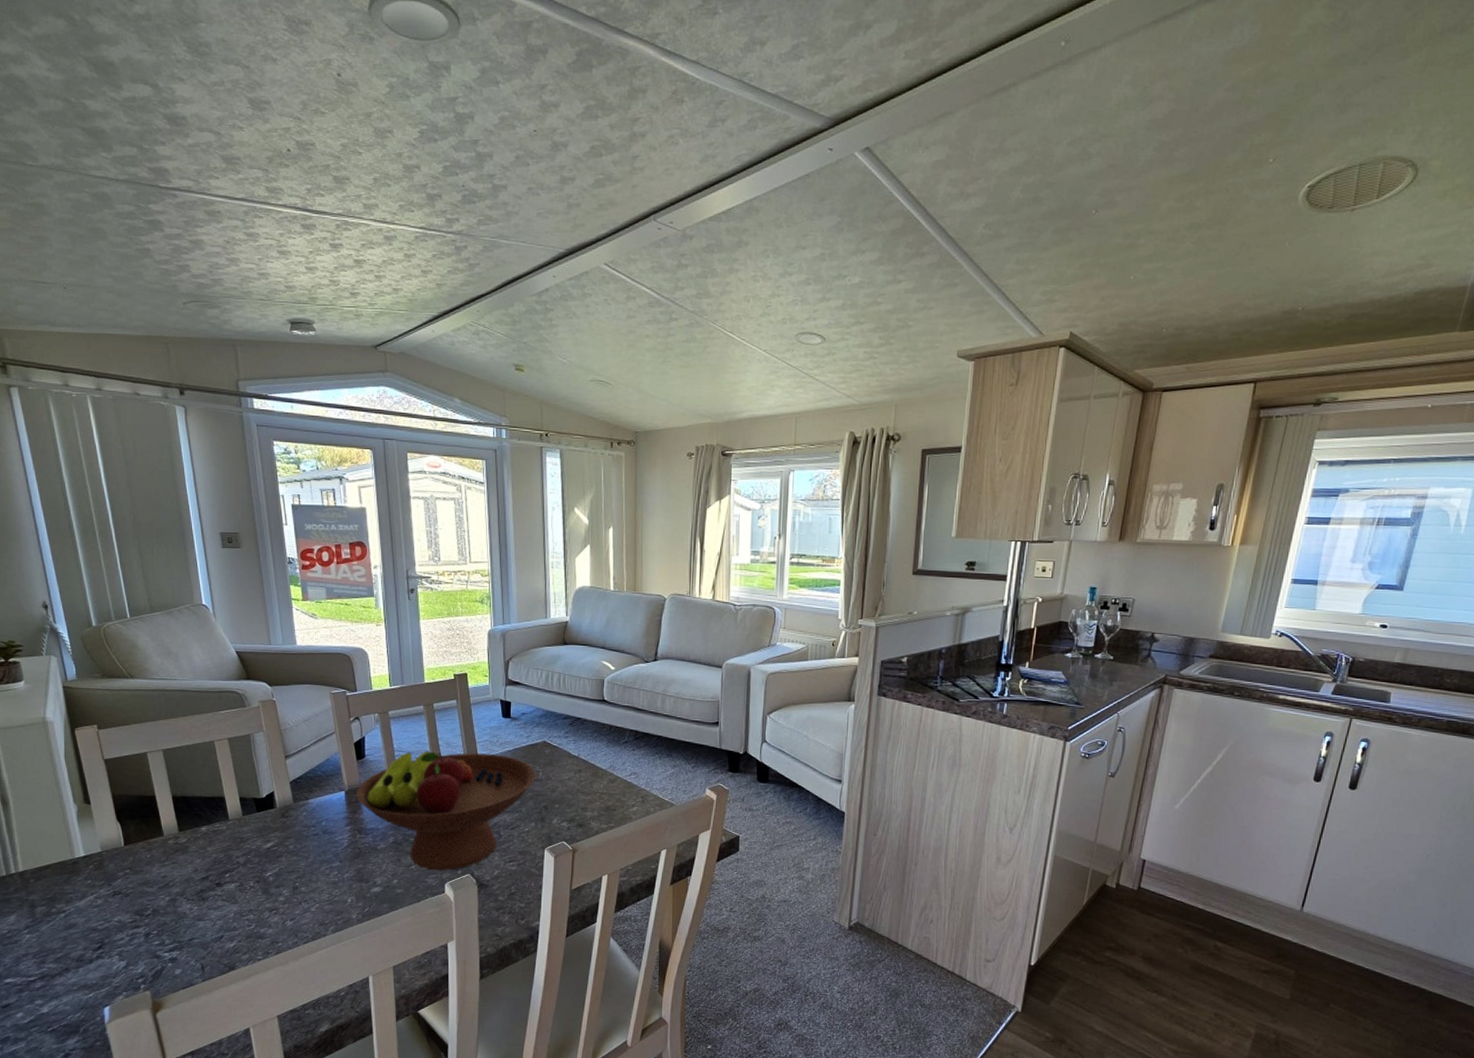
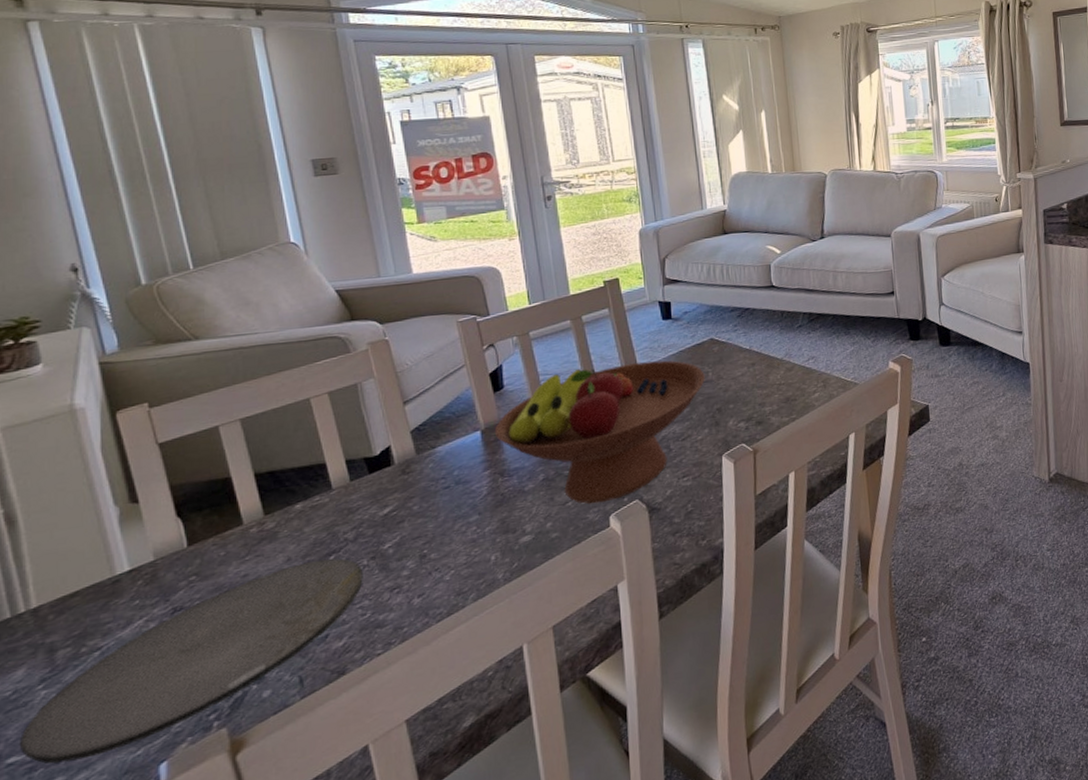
plate: none [13,875,250,991] -> present [20,558,363,764]

